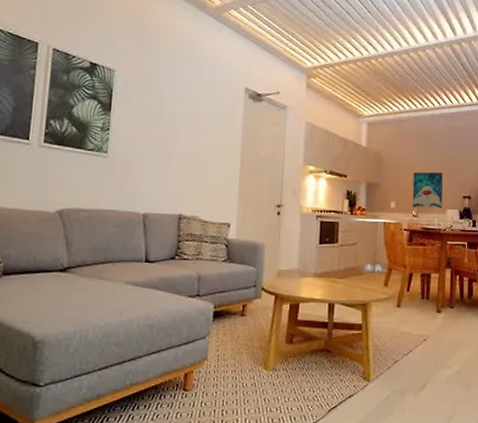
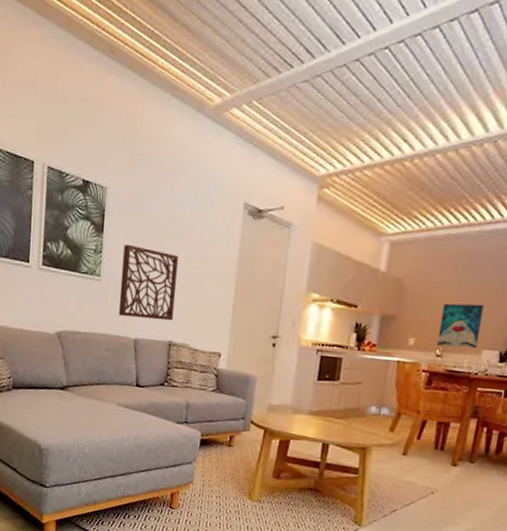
decorative wall panel: none [126,122,187,195] -> present [118,244,179,321]

